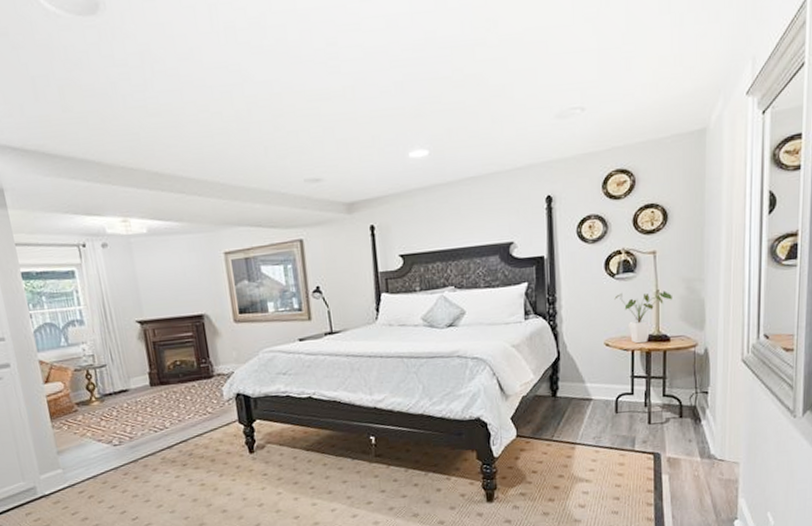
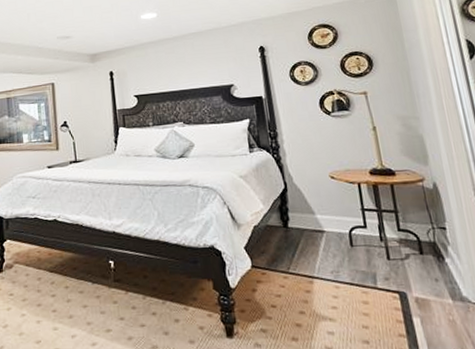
house plant: present [614,291,672,344] -> none [333,127,390,177]

